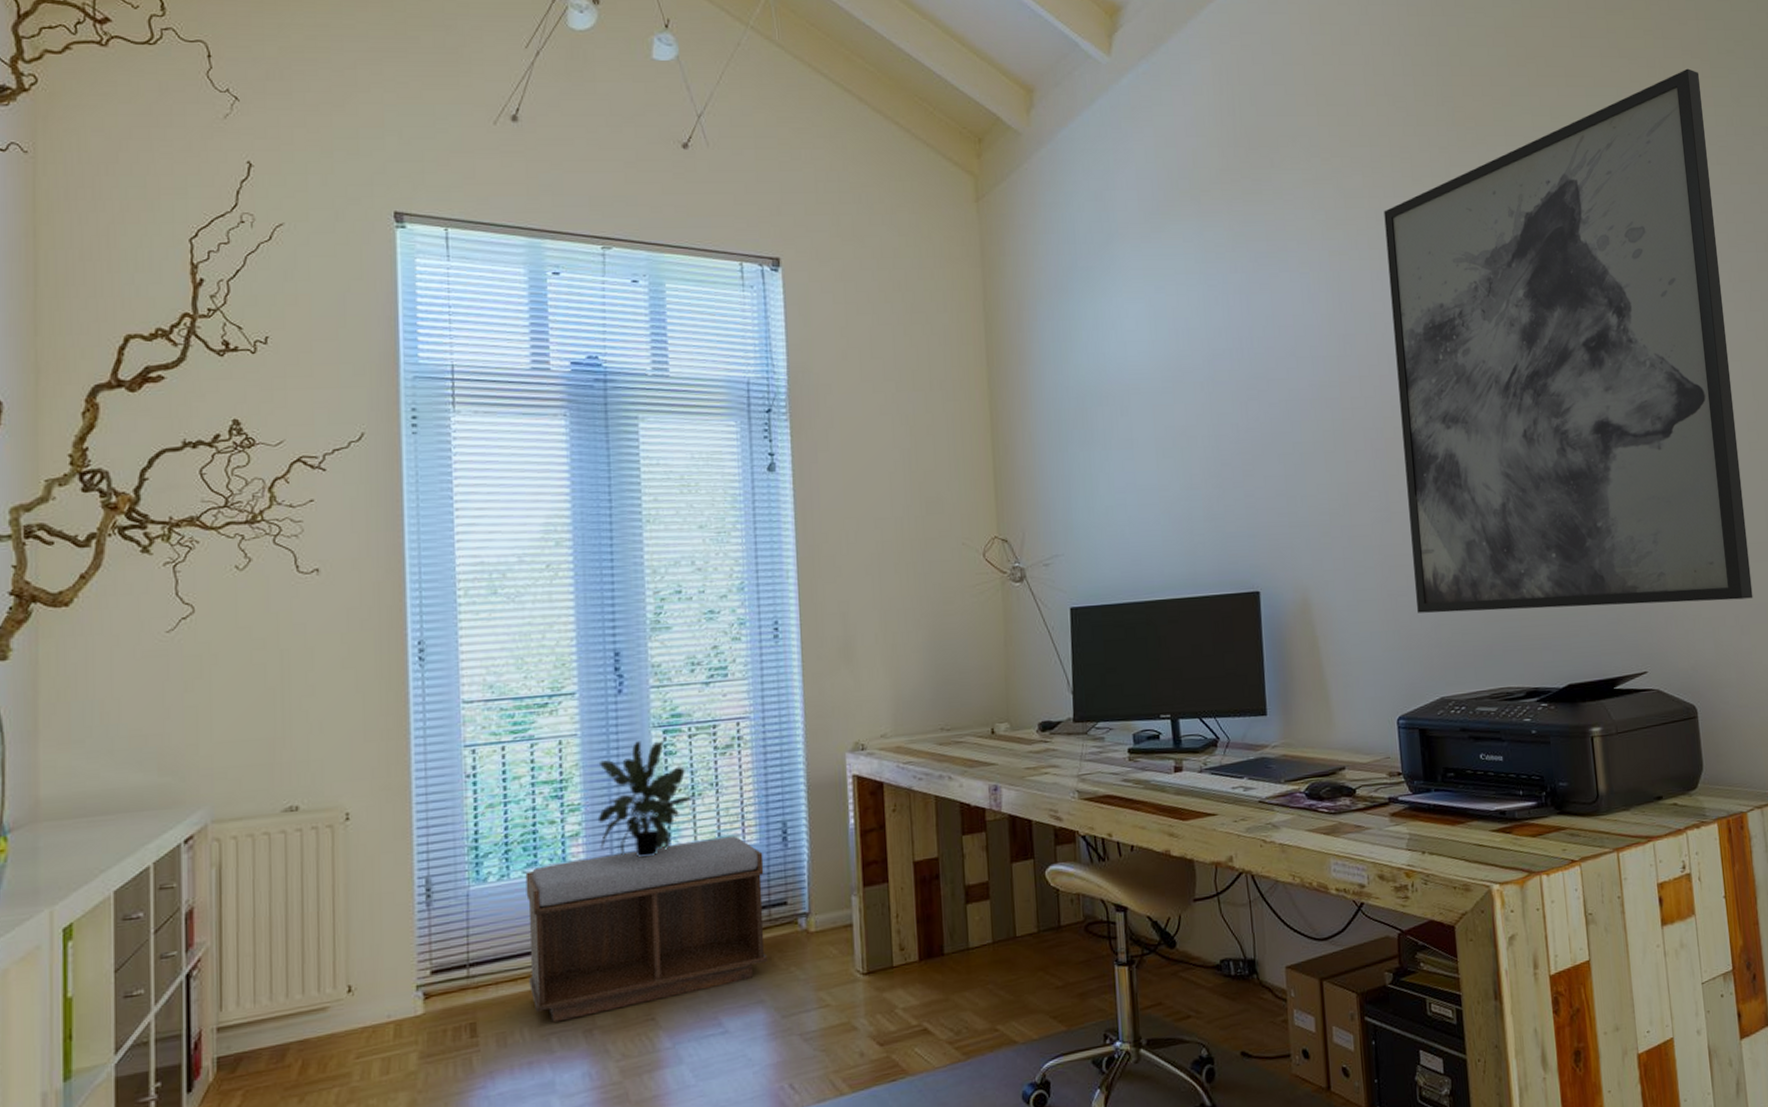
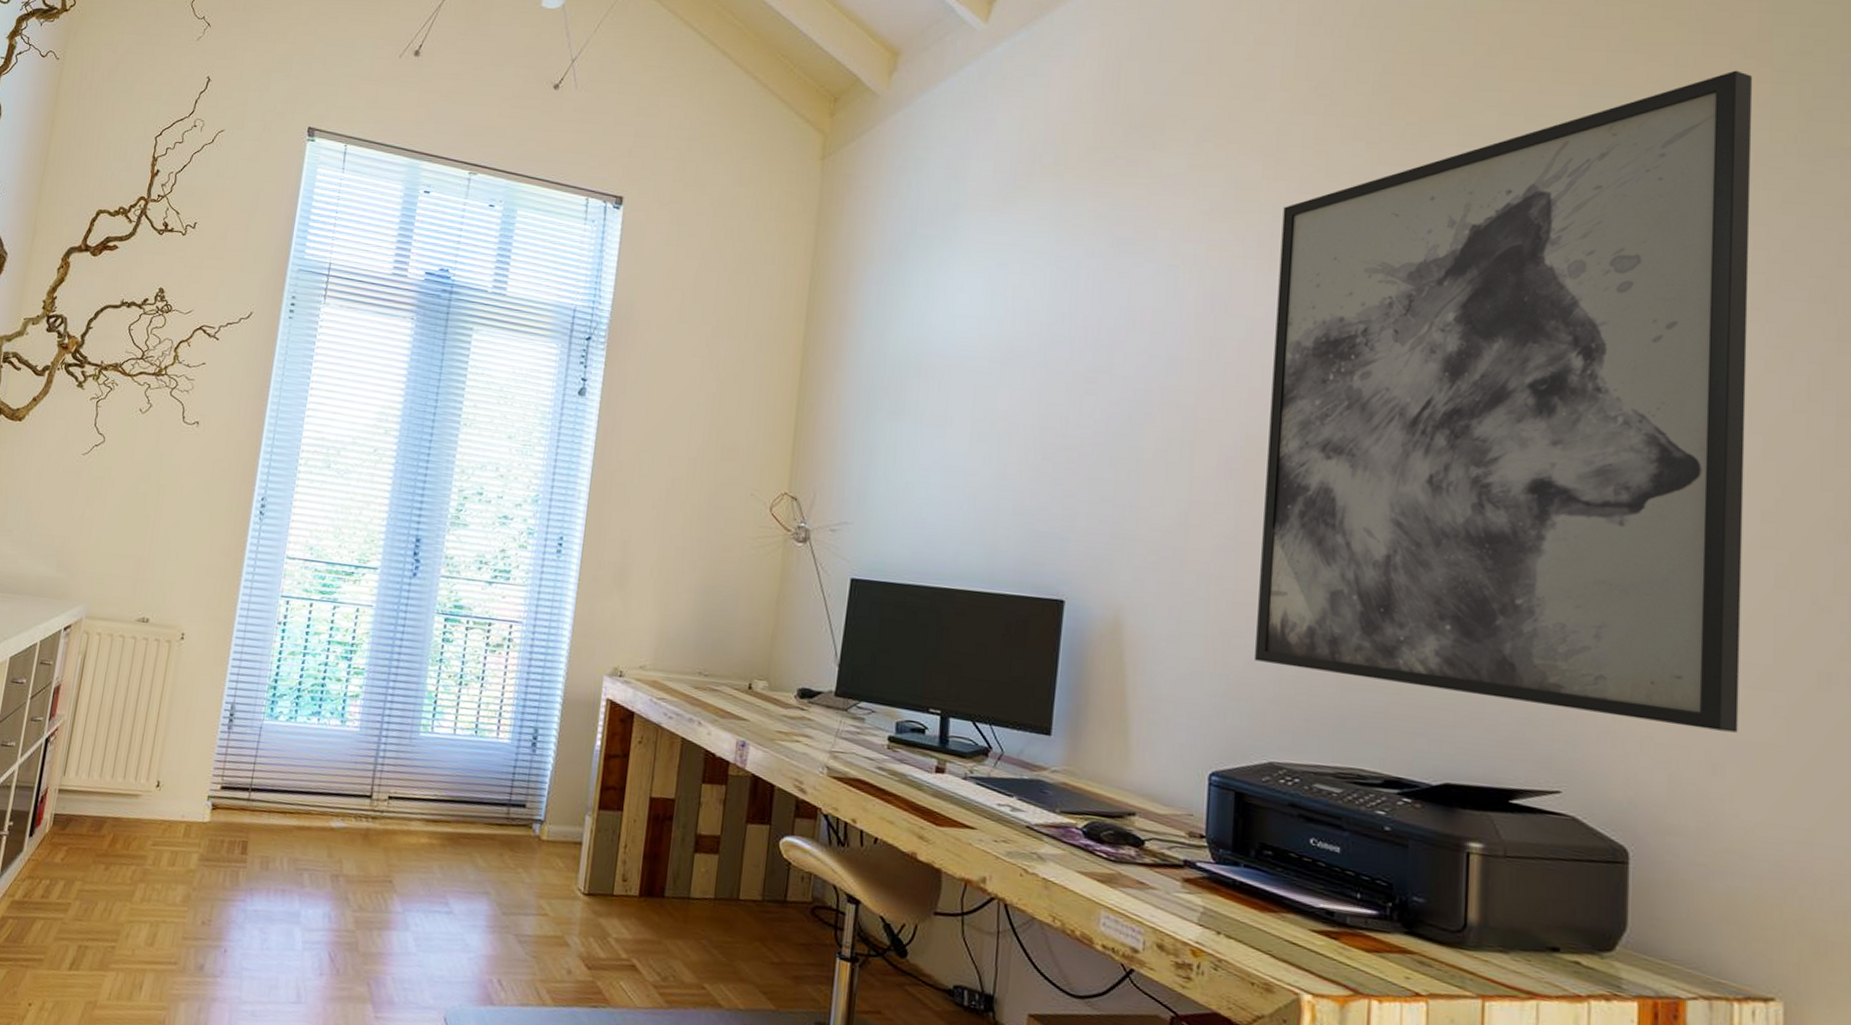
bench: present [525,835,768,1023] -> none [295,717,512,869]
potted plant: present [597,741,694,858] -> none [374,623,461,732]

